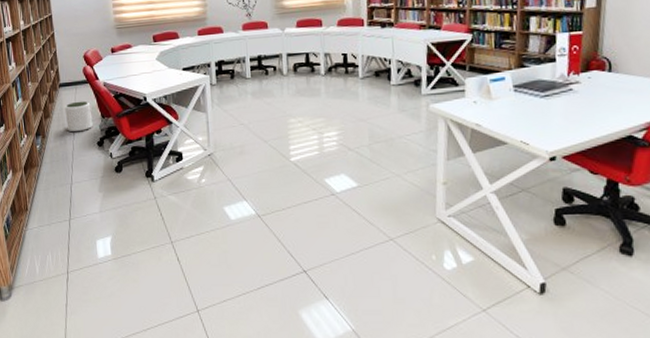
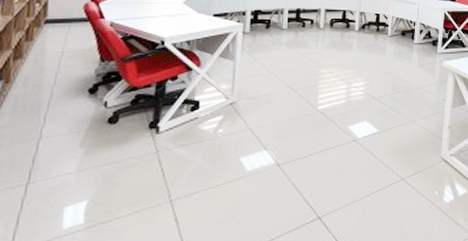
plant pot: present [64,101,93,133] -> none [46,41,88,77]

